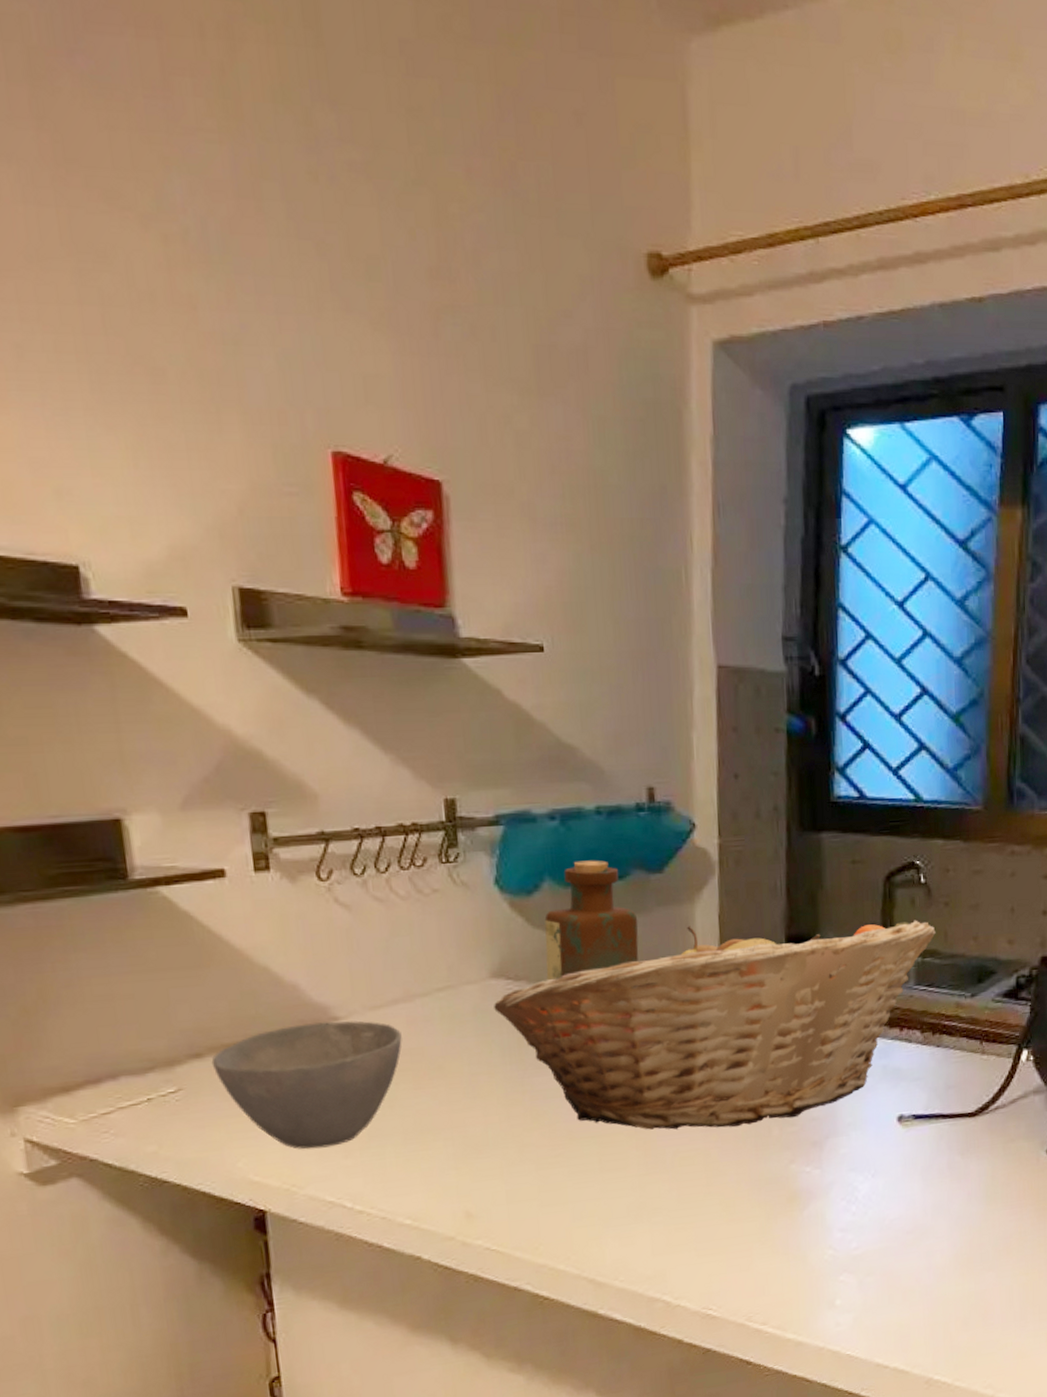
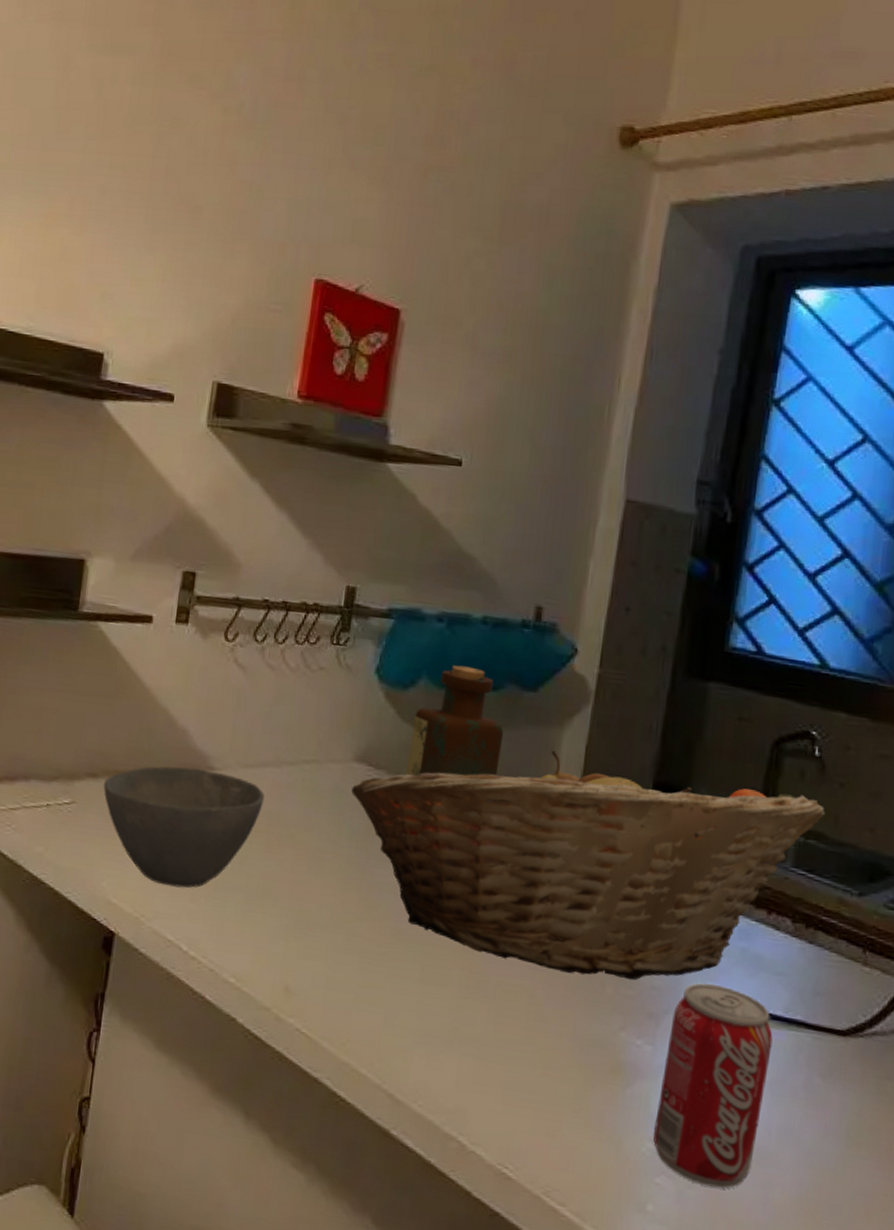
beverage can: none [832,1102,918,1271] -> present [653,983,773,1189]

